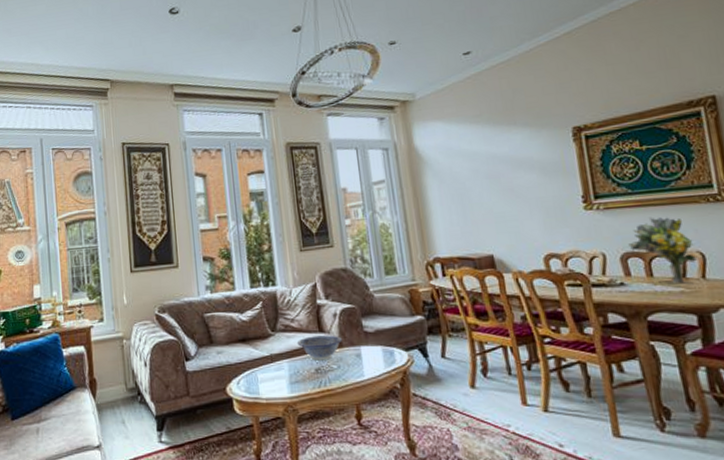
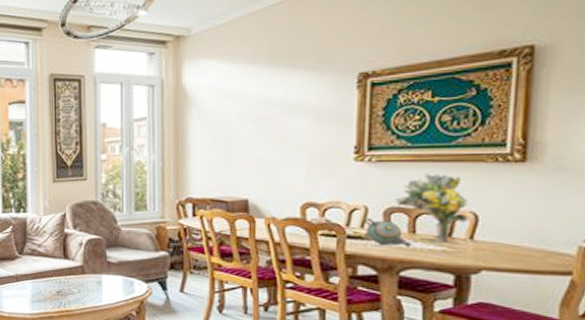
decorative bowl: present [297,335,342,361] -> none [41,261,85,284]
teapot: none [603,264,652,291] -> present [363,217,411,247]

